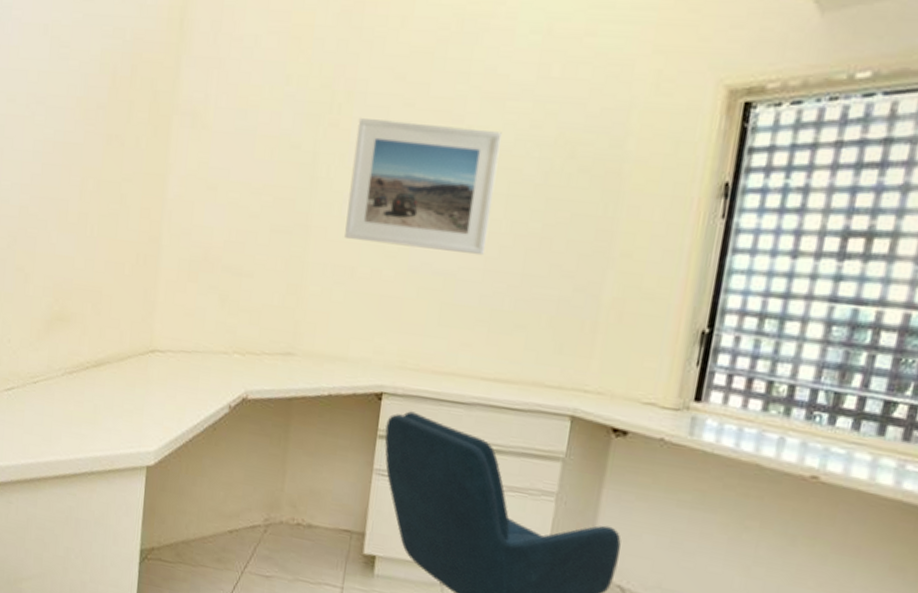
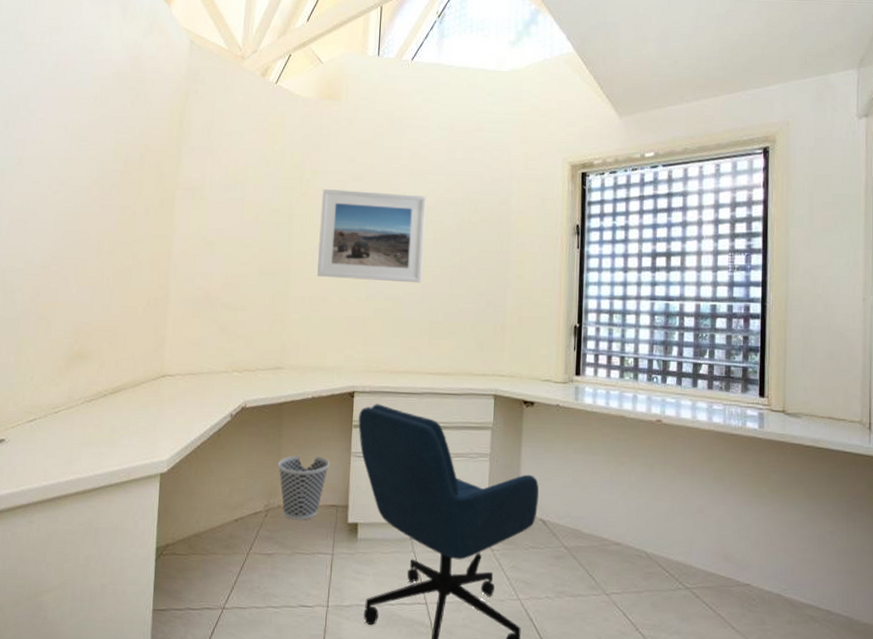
wastebasket: none [281,464,346,543] -> present [277,455,330,520]

